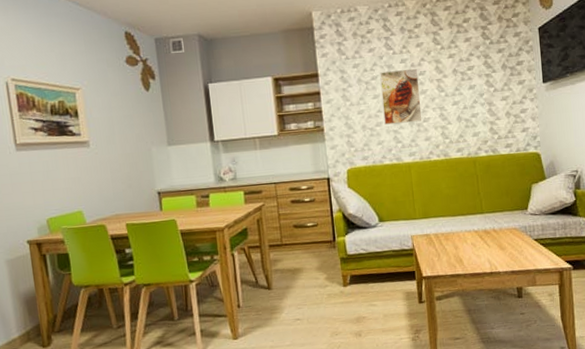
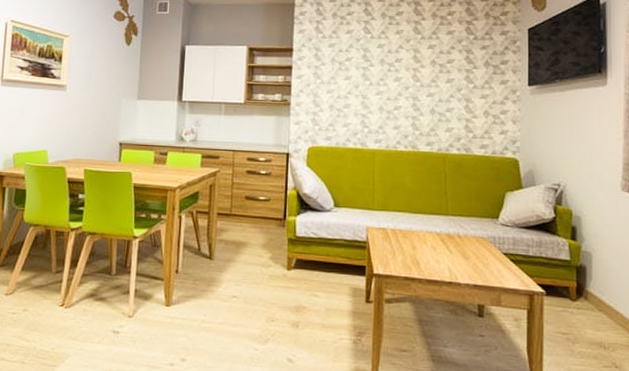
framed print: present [380,68,422,125] -> none [353,54,394,109]

